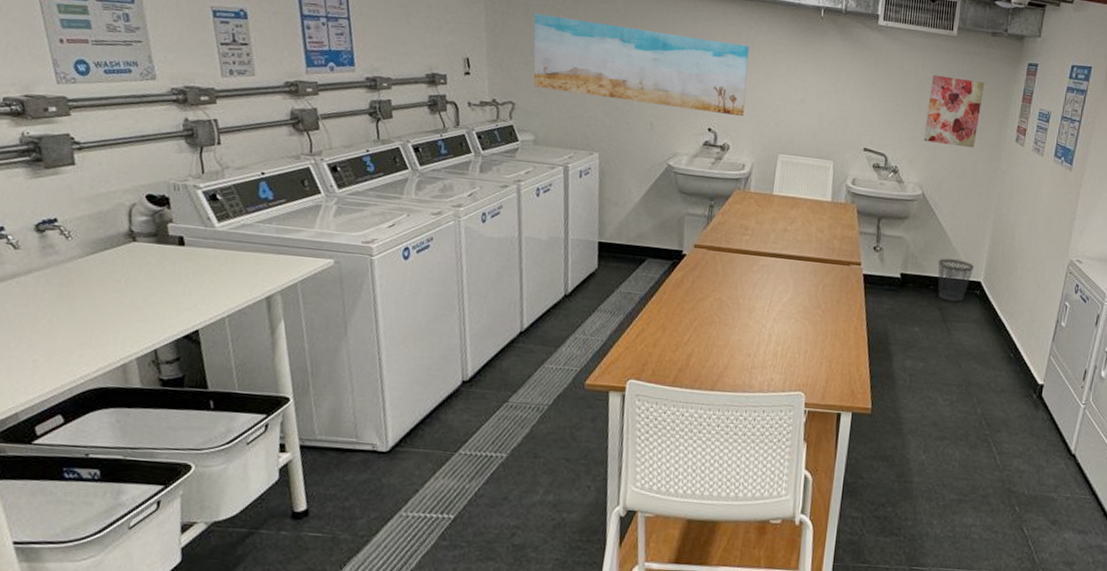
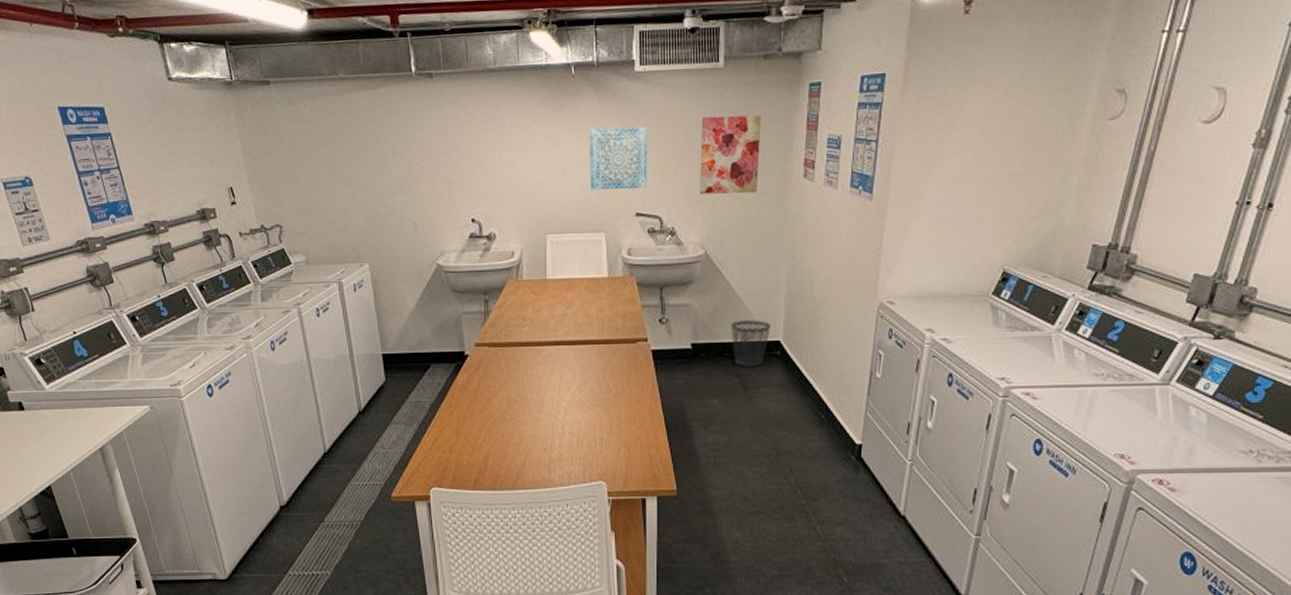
wall art: present [533,13,749,117] -> none [284,122,505,206]
wall art: none [825,65,884,128] -> present [590,126,648,190]

